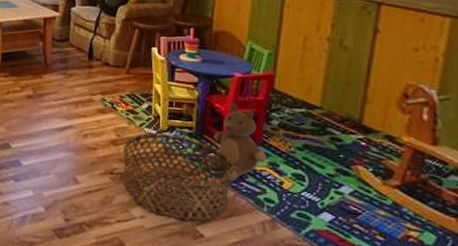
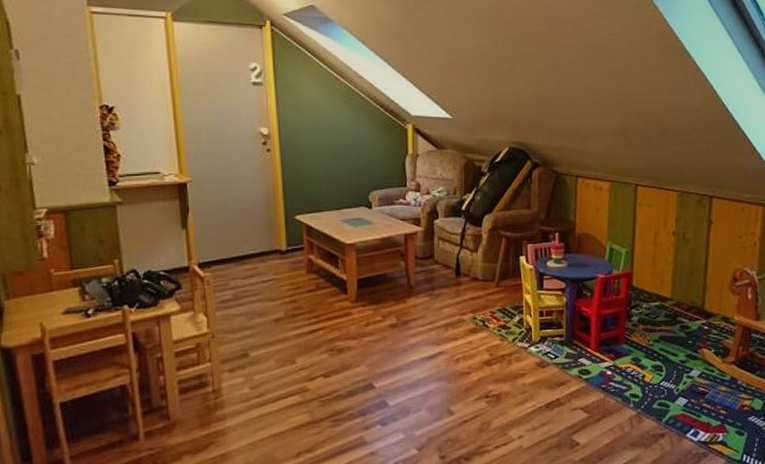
basket: present [122,133,234,222] -> none [498,345,603,433]
teddy bear: present [202,104,267,182] -> none [573,305,630,384]

